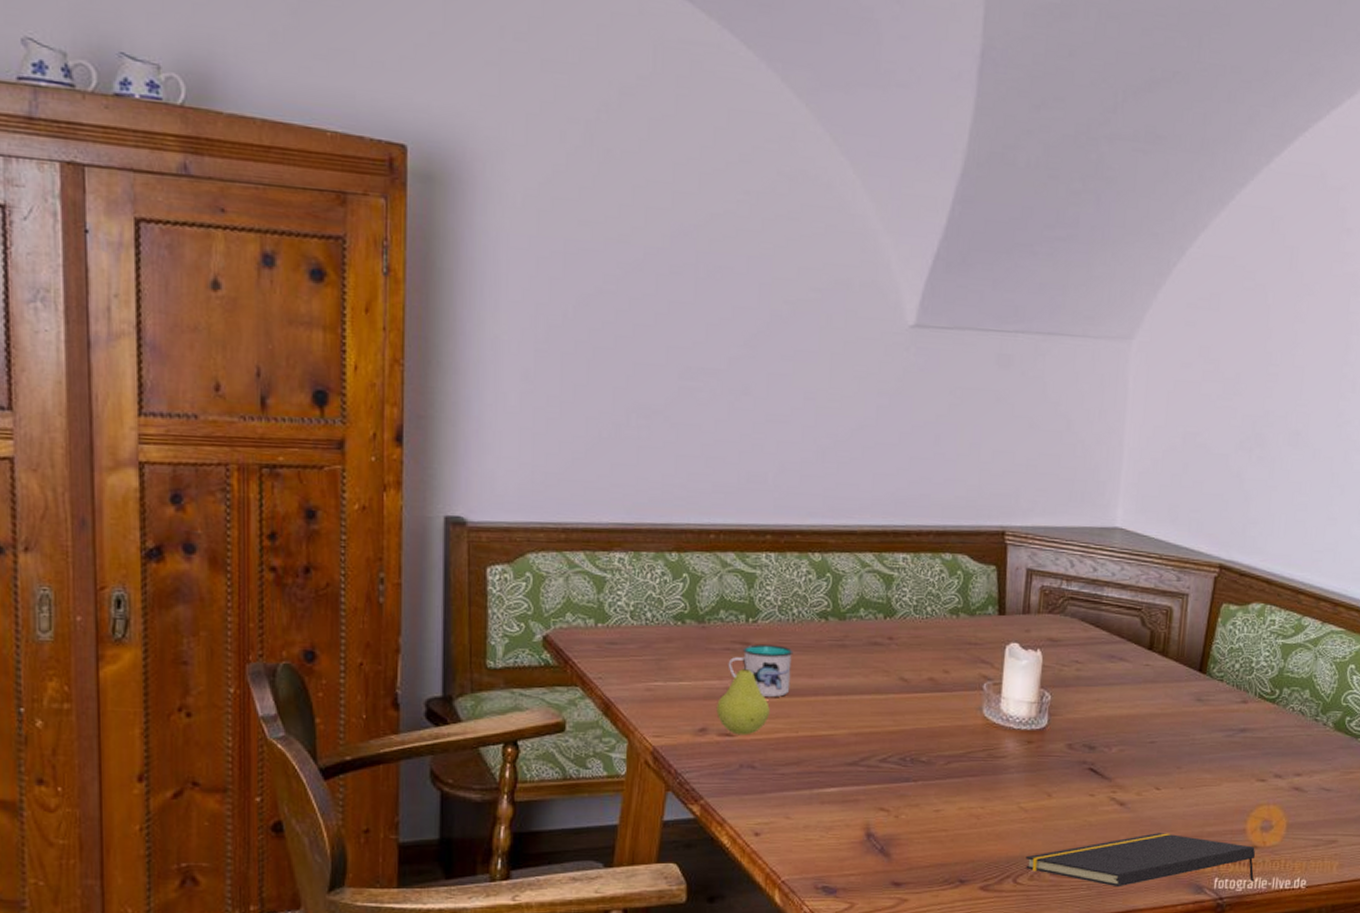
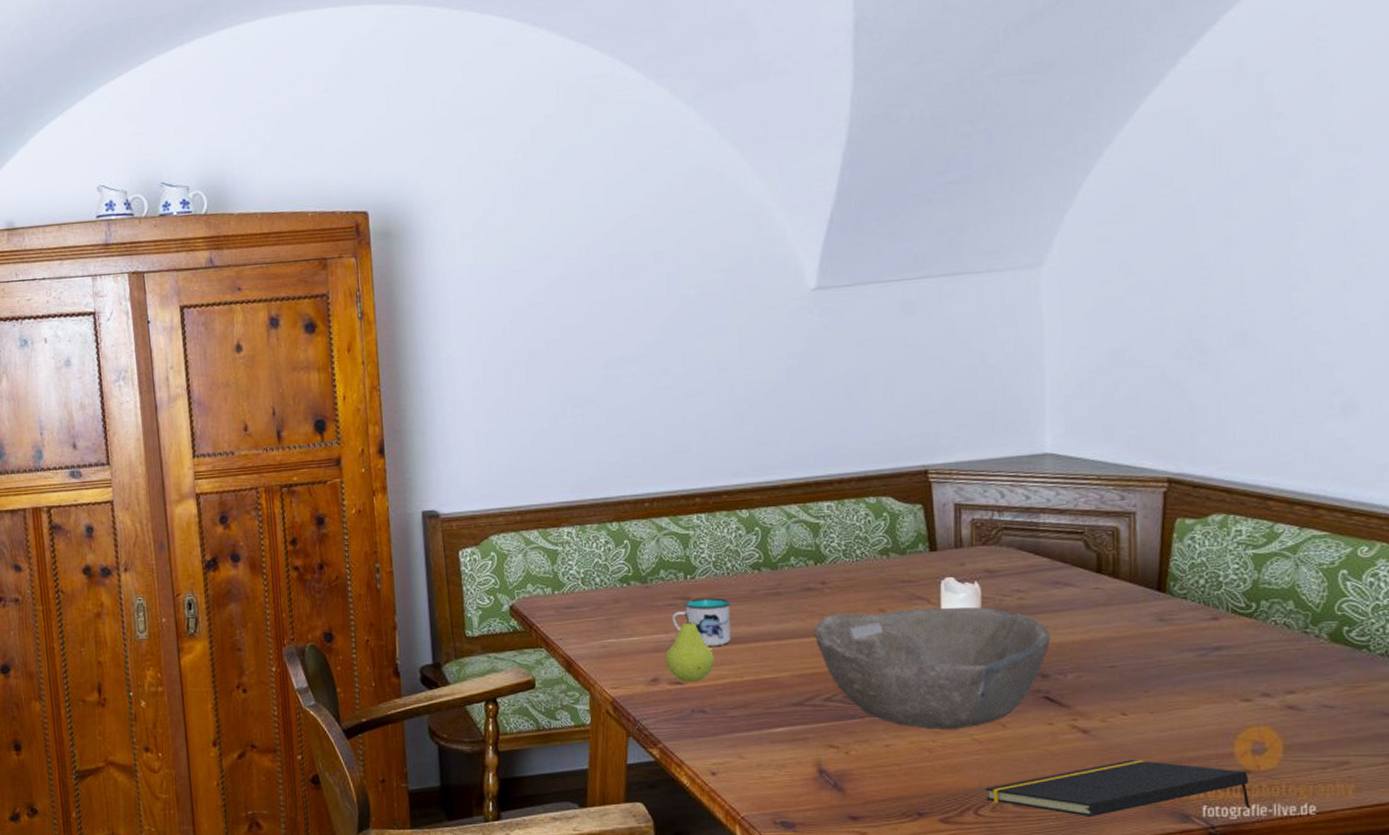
bowl: none [876,671,1101,796] -> present [814,606,1050,730]

